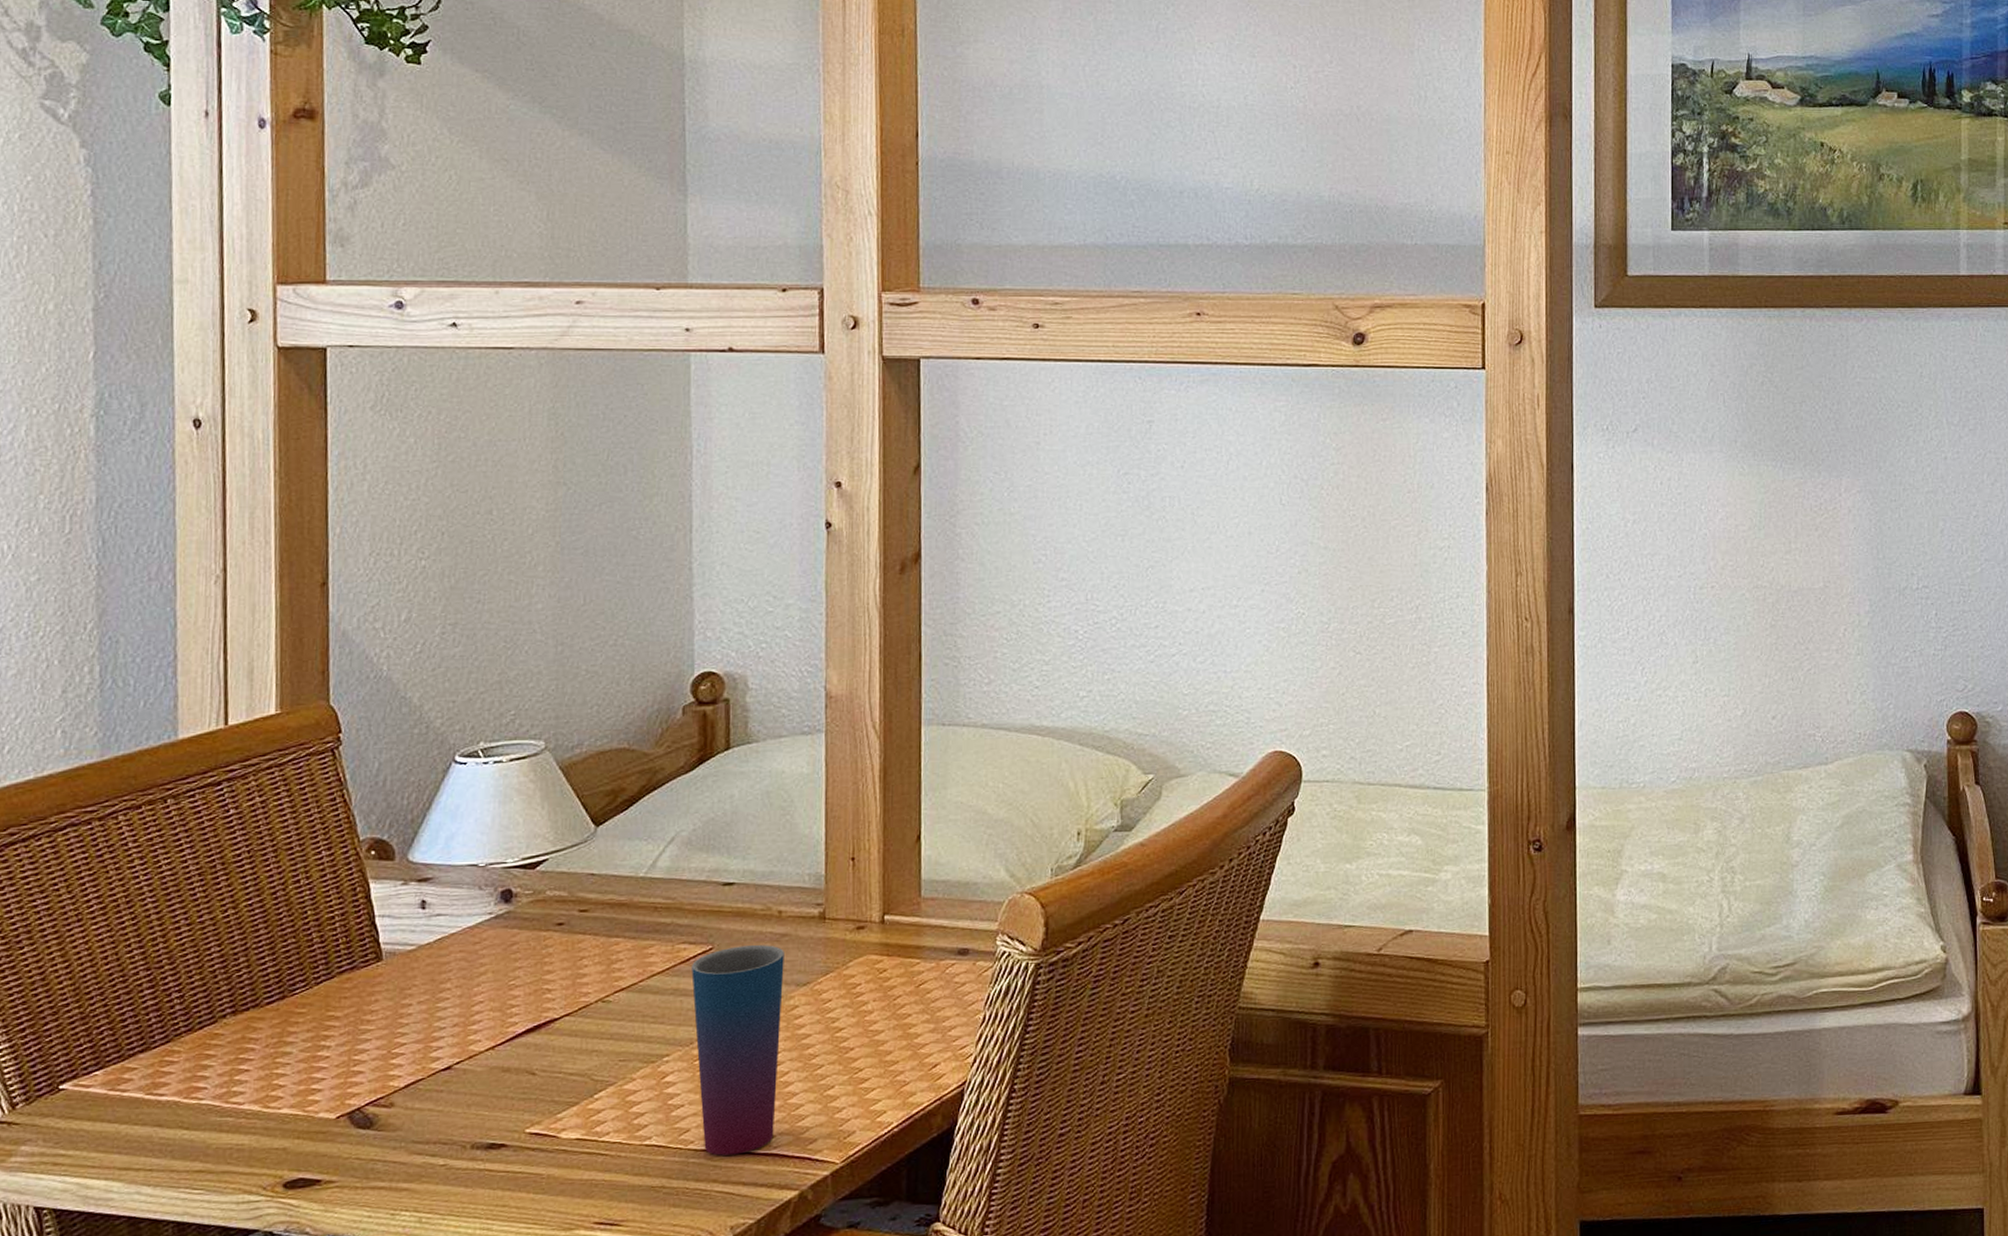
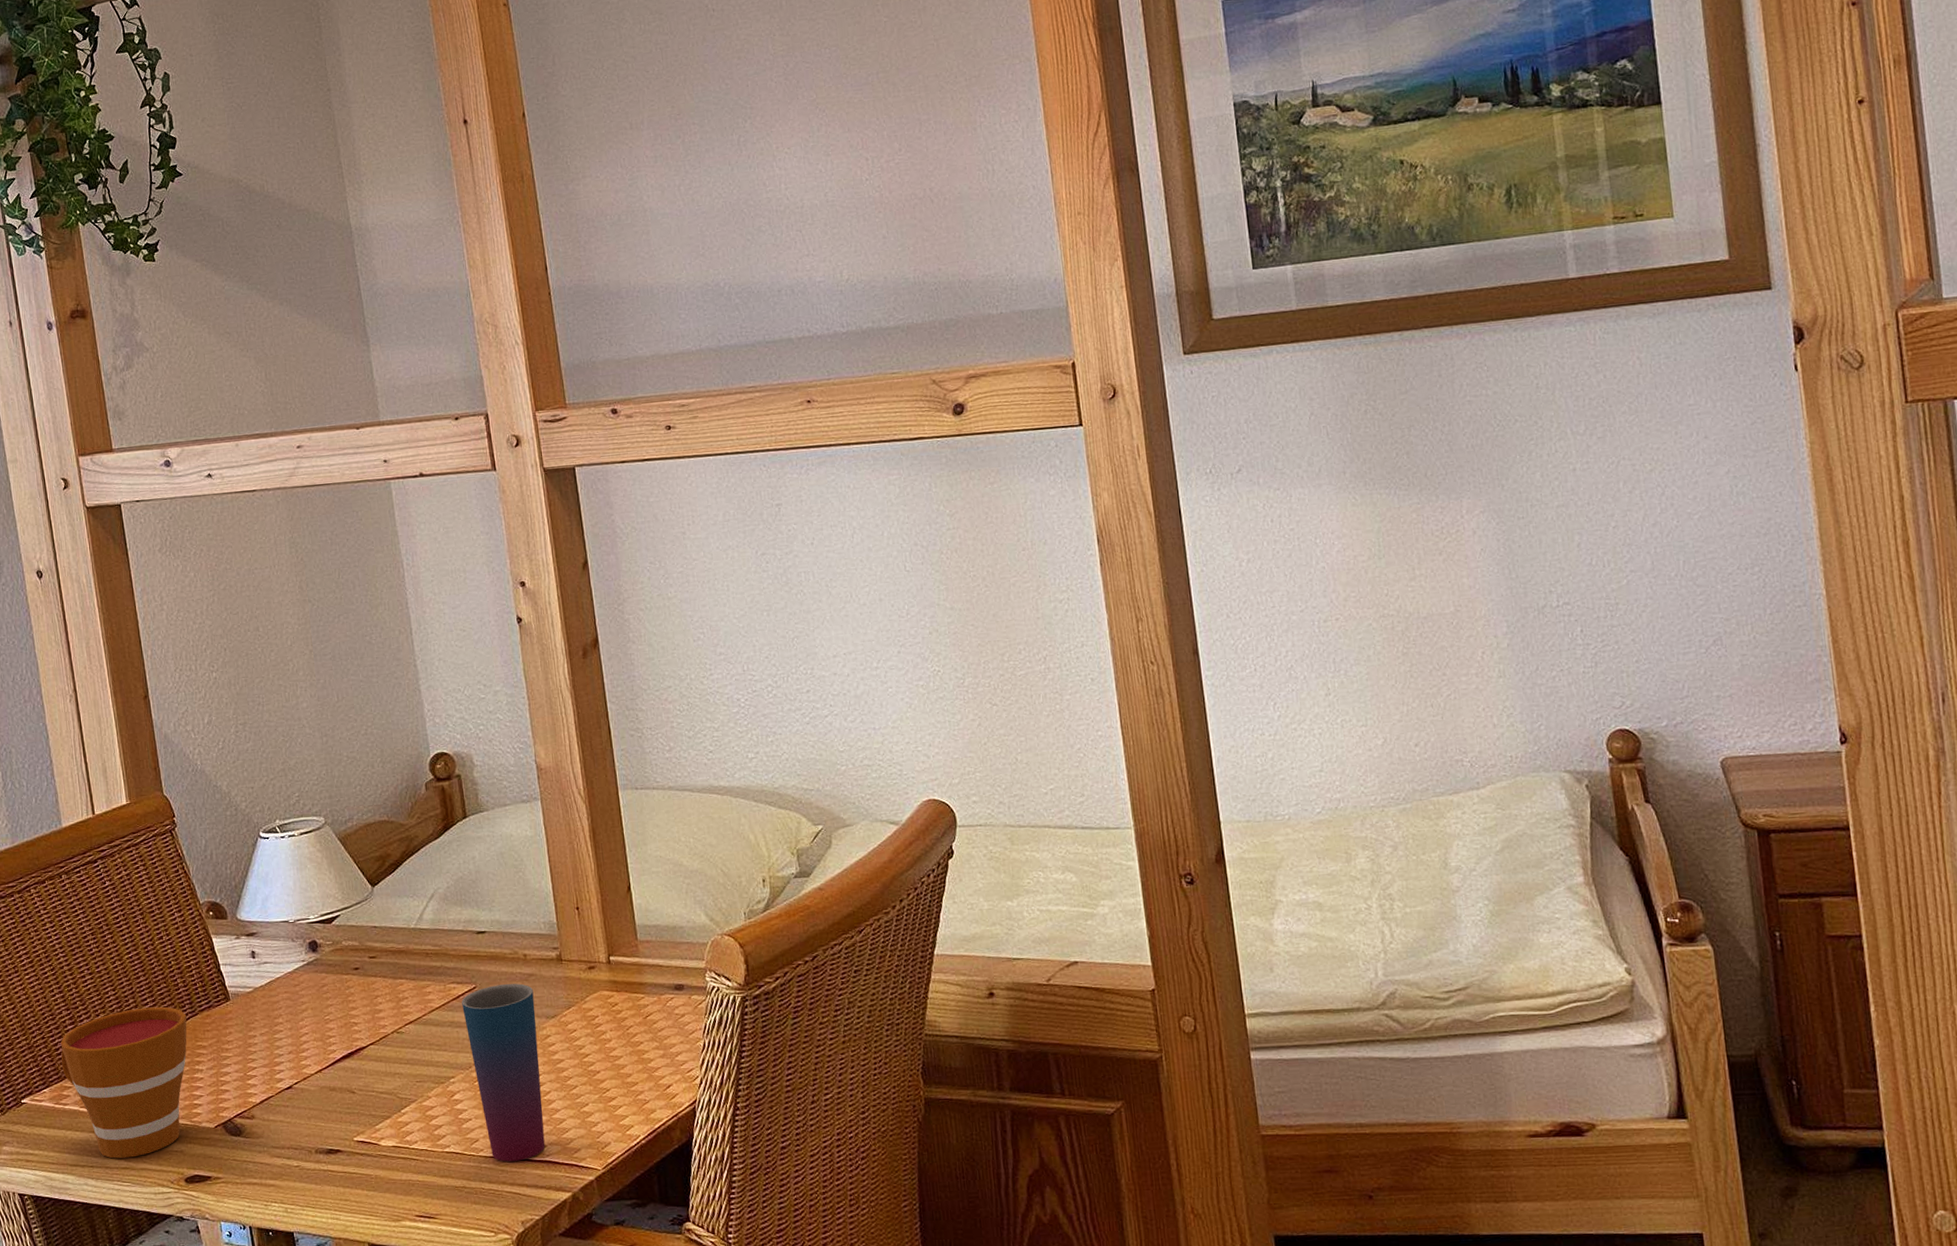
cup: none [126,967,319,1160] -> present [60,1006,187,1159]

